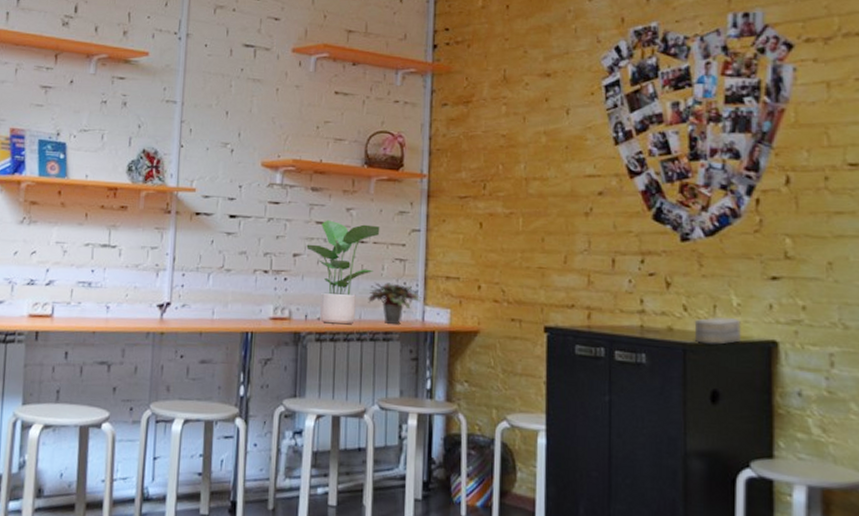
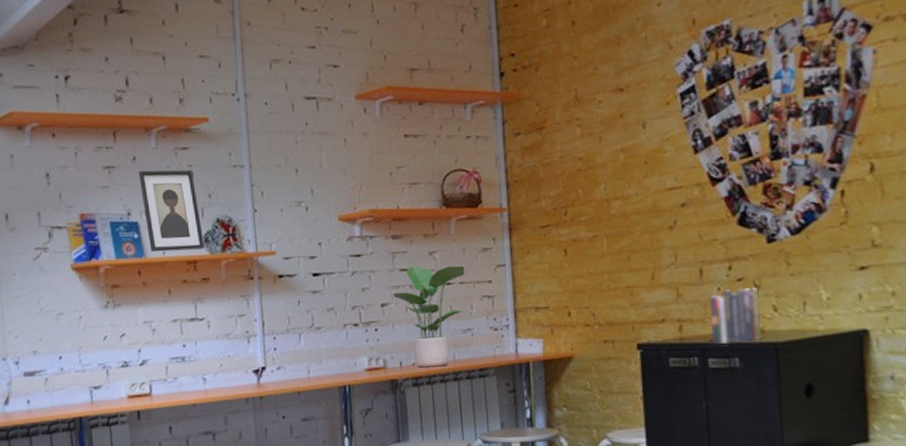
picture frame: none [73,94,128,177] -> present [138,169,205,253]
potted plant: present [368,282,421,324] -> none [460,320,513,360]
books: none [619,283,671,340] -> present [709,288,762,345]
decorative box: present [694,316,742,345] -> none [785,312,833,341]

